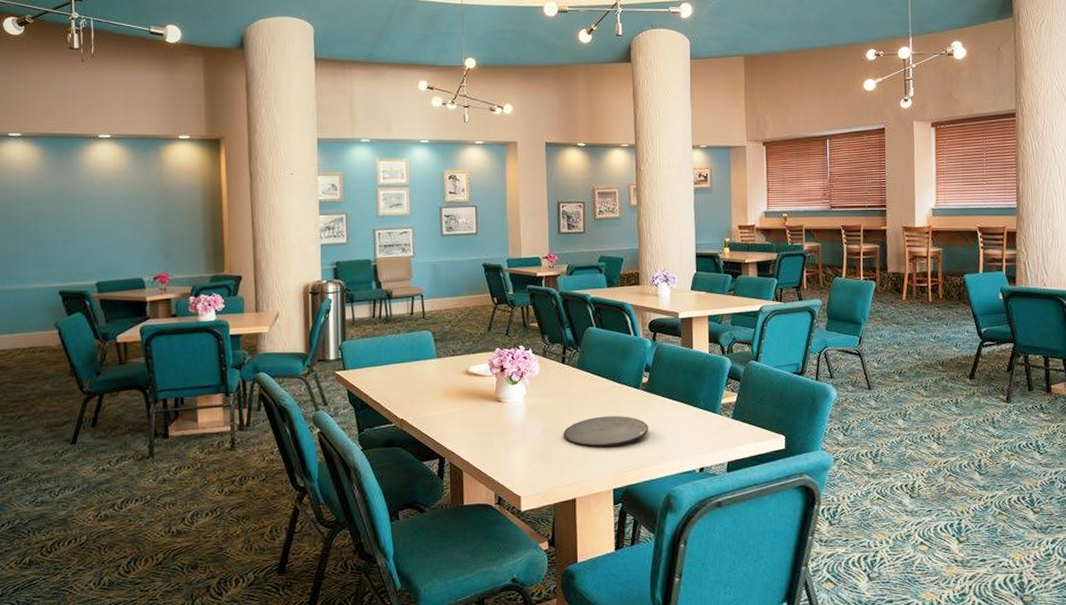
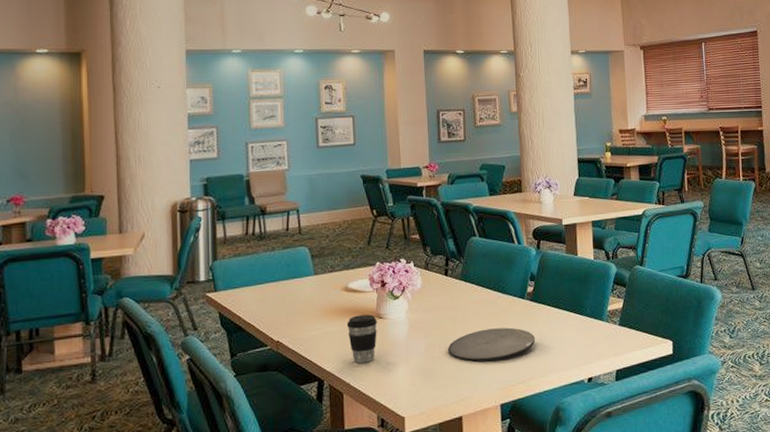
coffee cup: none [467,398,497,444] -> present [346,314,378,364]

